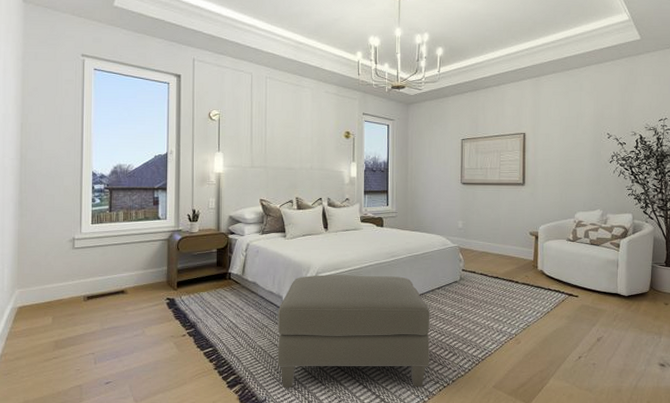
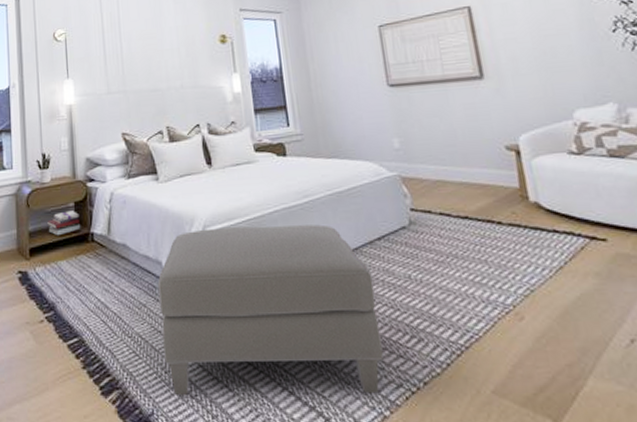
books: none [194,255,221,274] -> present [47,211,81,236]

